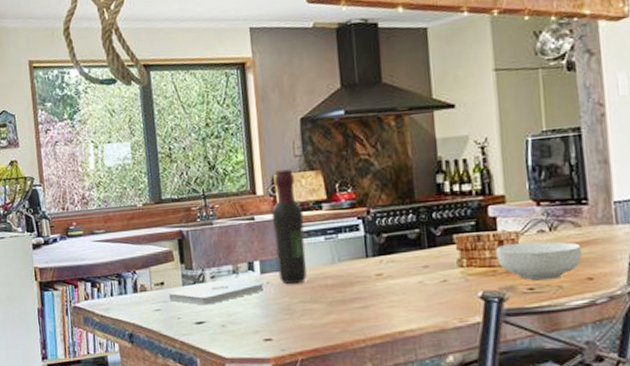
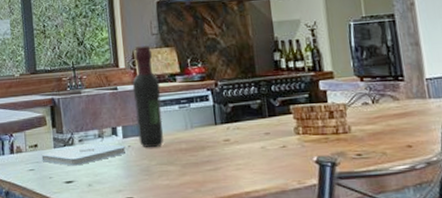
cereal bowl: present [496,241,582,281] -> none [327,113,401,148]

